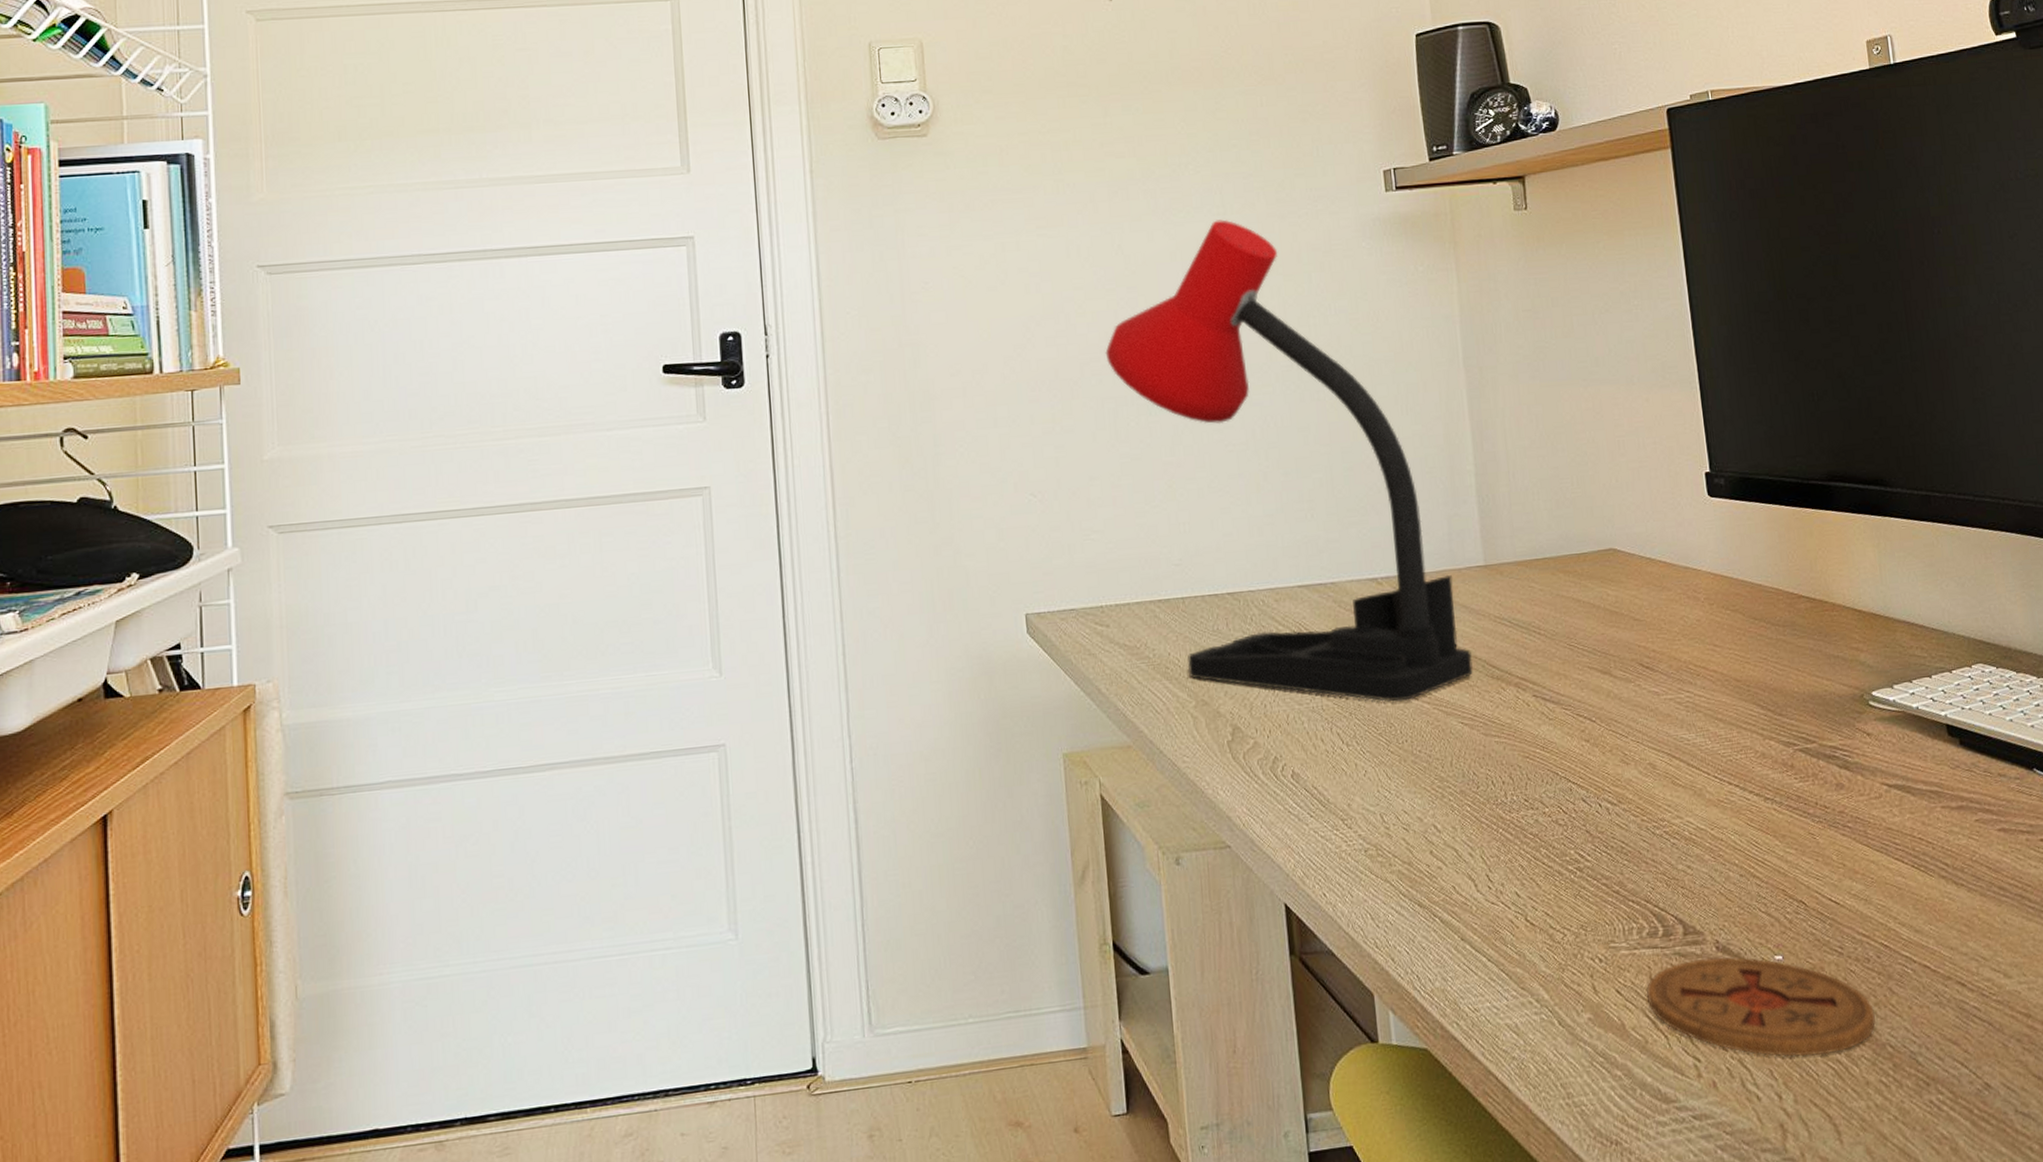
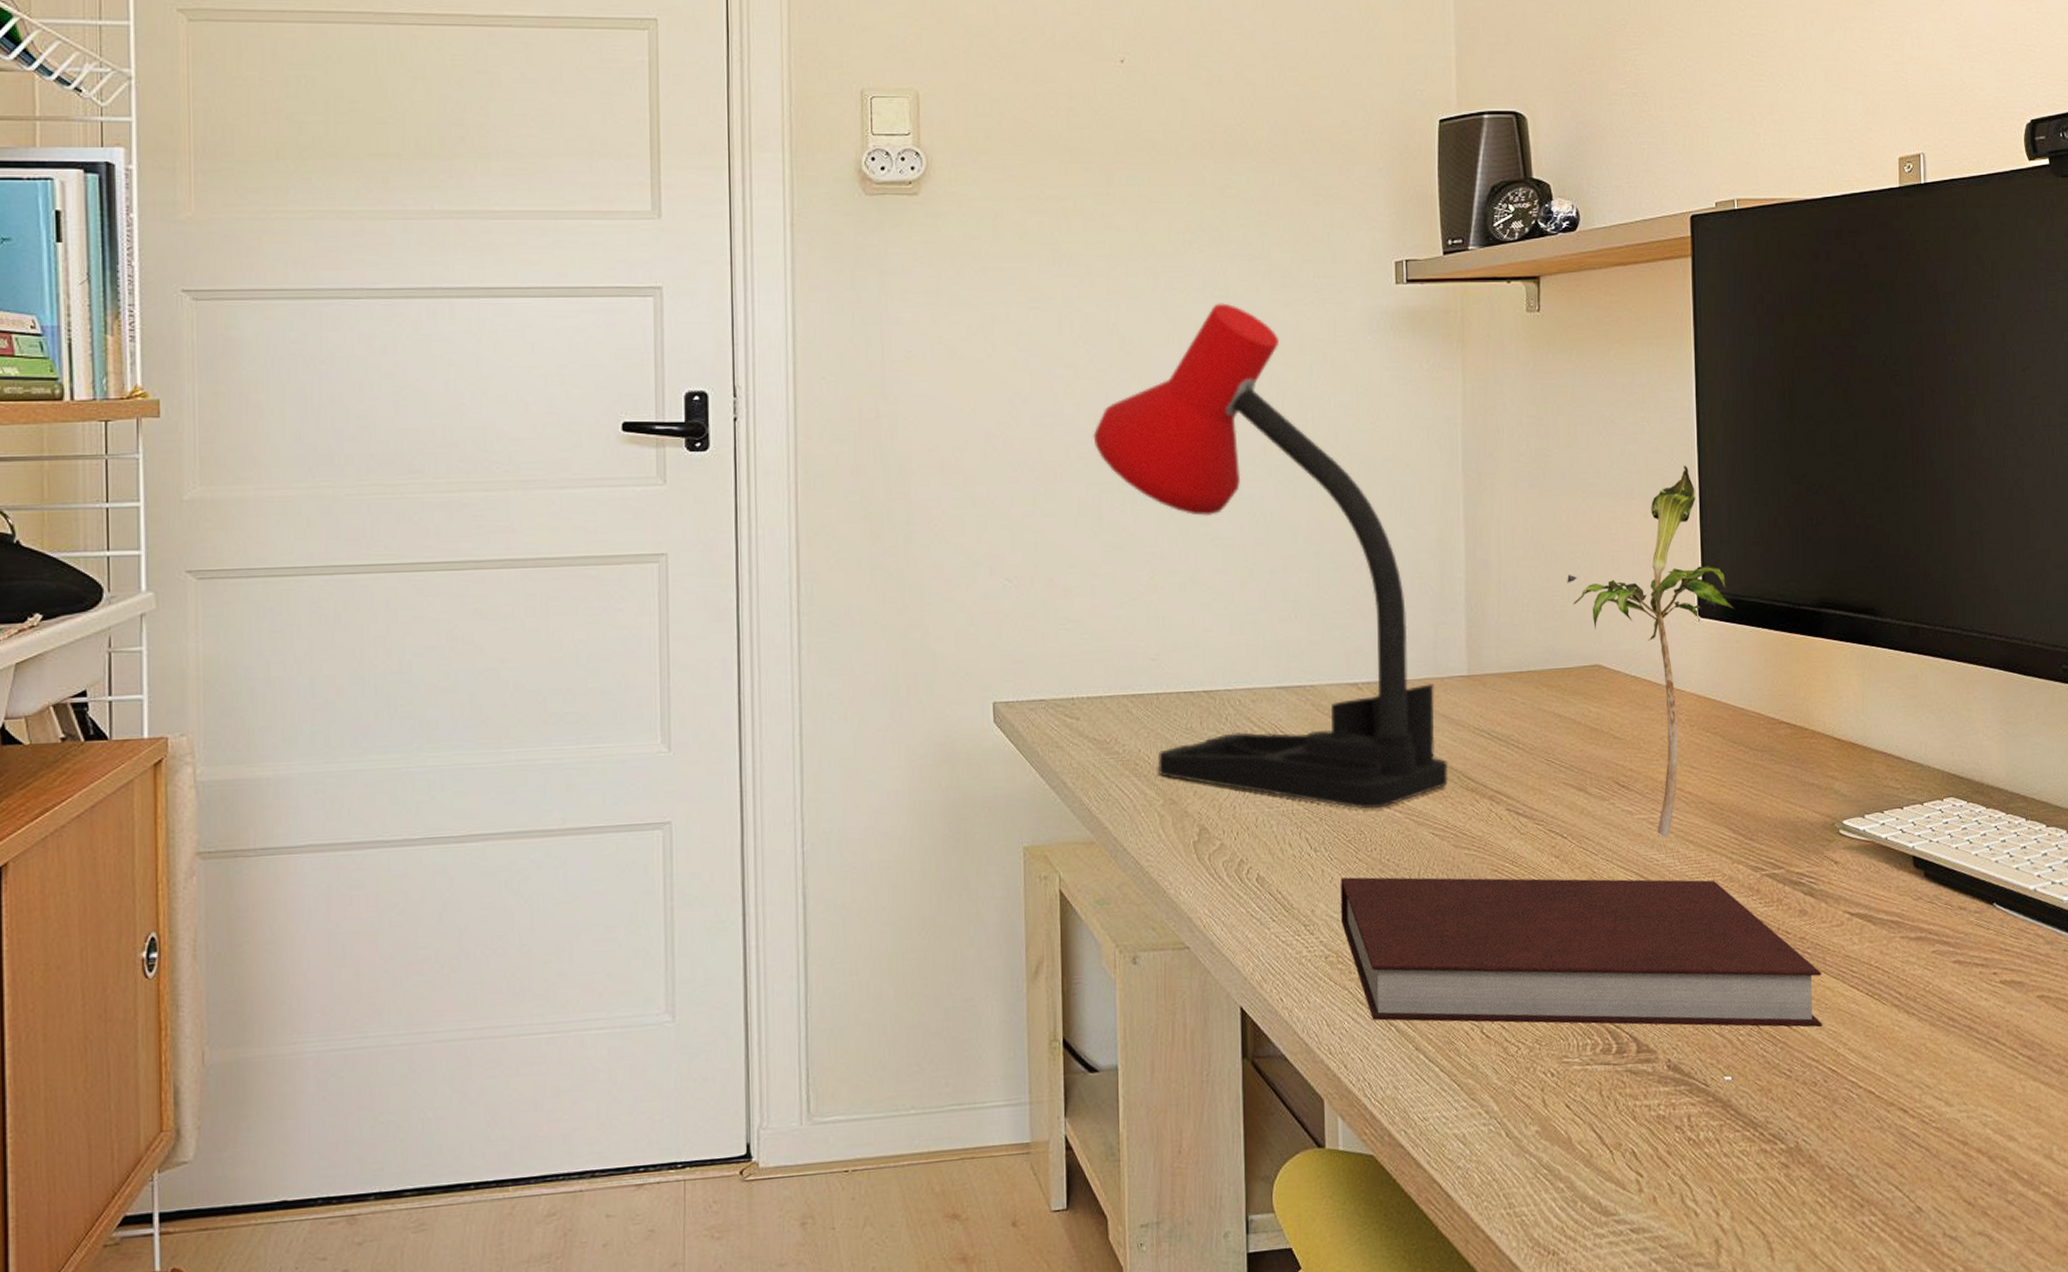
notebook: none [1374,757,1870,912] -> present [1340,877,1822,1028]
plant: none [1575,348,1744,717] -> present [1567,465,1735,837]
coaster: present [1646,957,1877,1057] -> none [1595,1076,1818,1175]

